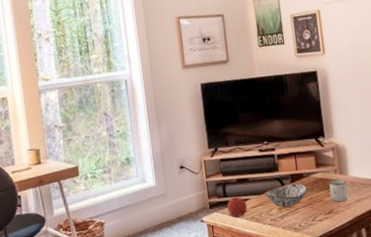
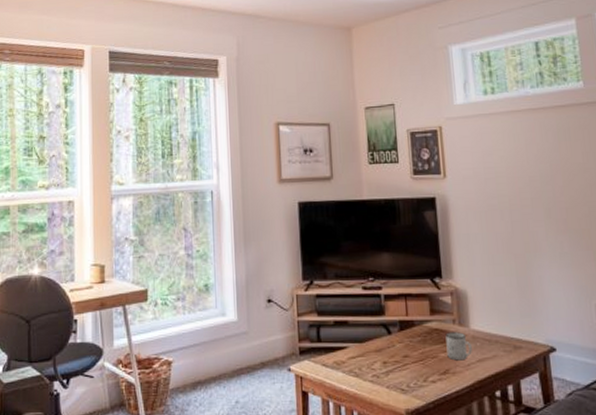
fruit: present [226,196,247,217] -> none [320,342,345,368]
decorative bowl: present [264,183,308,208] -> none [365,332,419,362]

